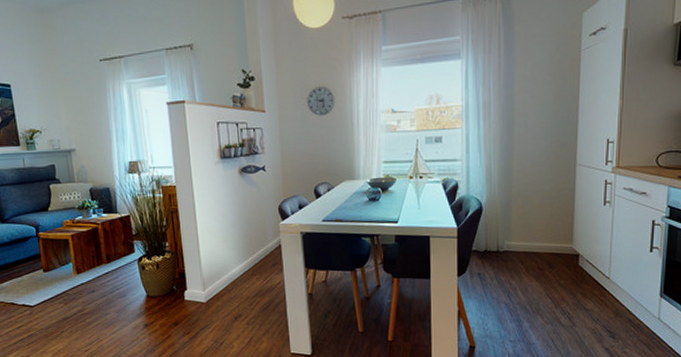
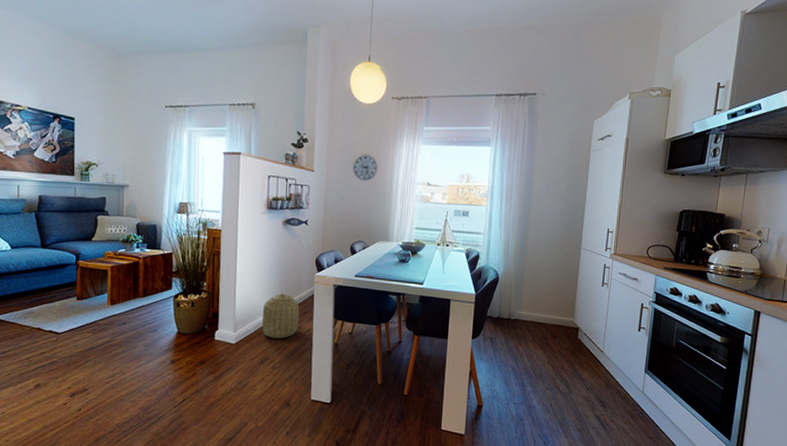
basket: none [229,246,269,294] -> present [261,293,300,339]

